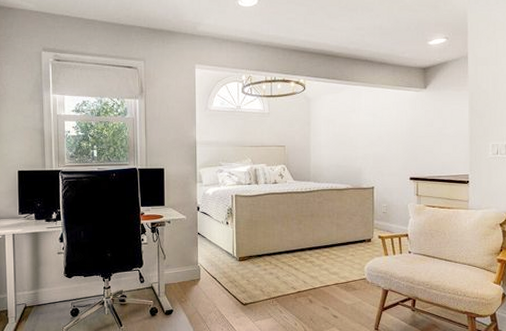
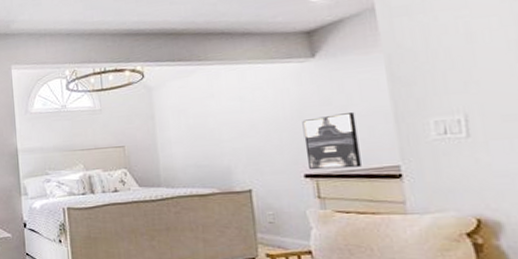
wall art: none [412,134,446,175] -> present [302,112,362,170]

